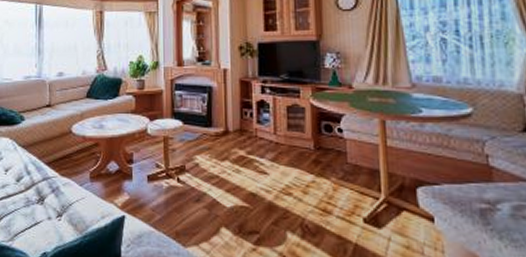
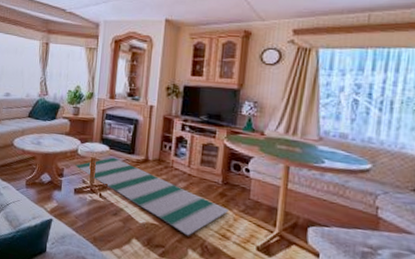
rug: none [146,133,327,216] -> present [75,157,230,236]

